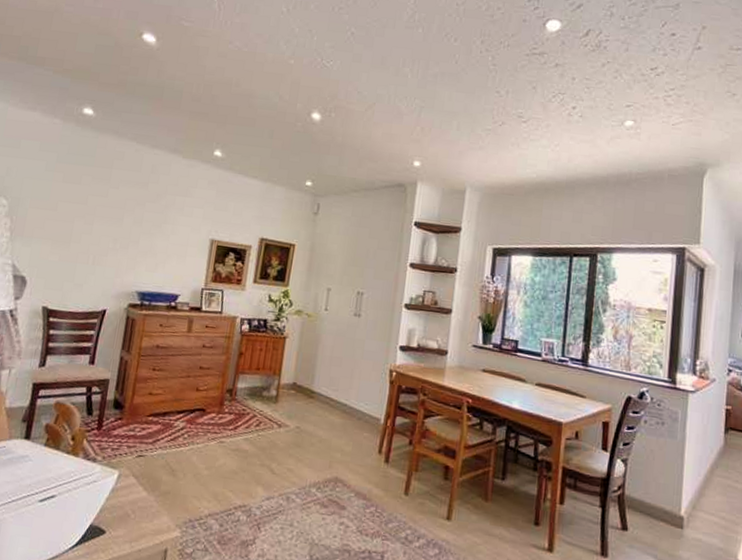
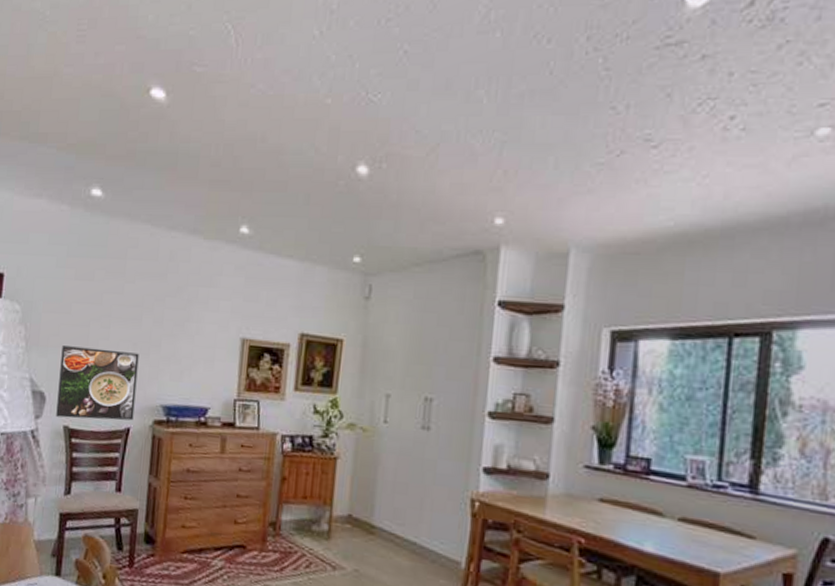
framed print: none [36,237,119,304] -> present [56,346,139,421]

